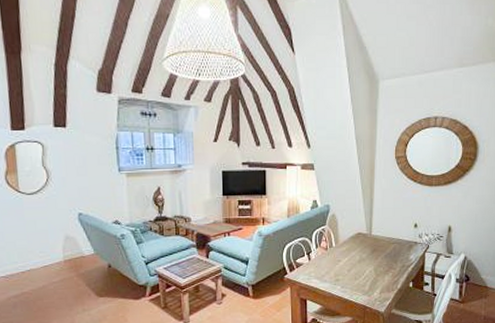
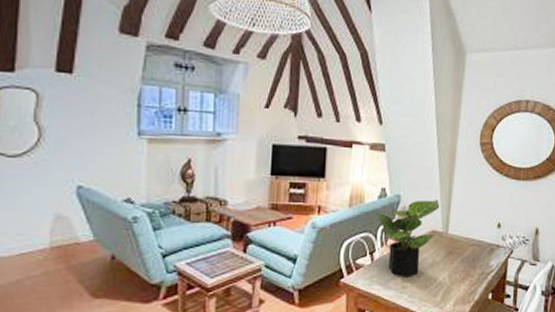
potted plant: none [311,207,364,272] -> present [377,200,440,278]

